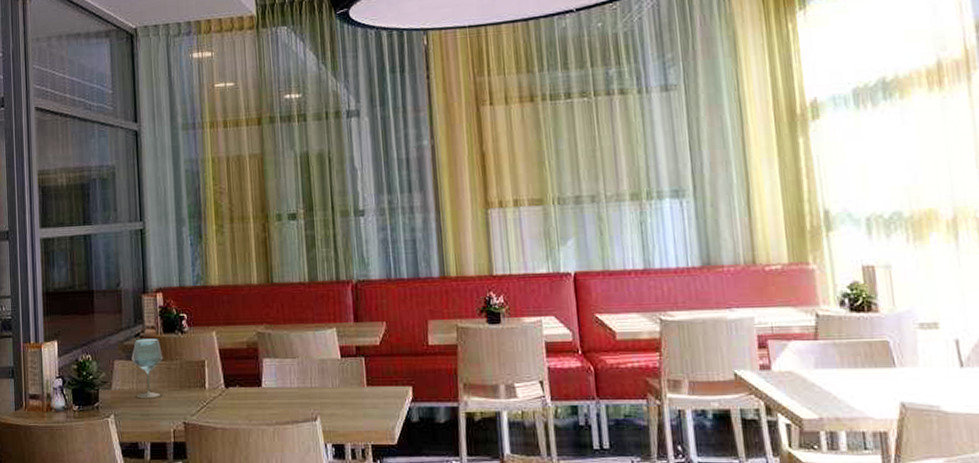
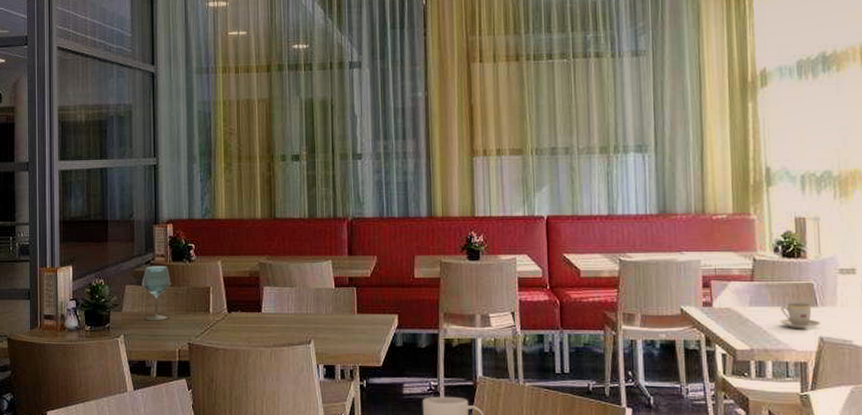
teacup: none [852,363,901,394] -> present [780,303,821,329]

